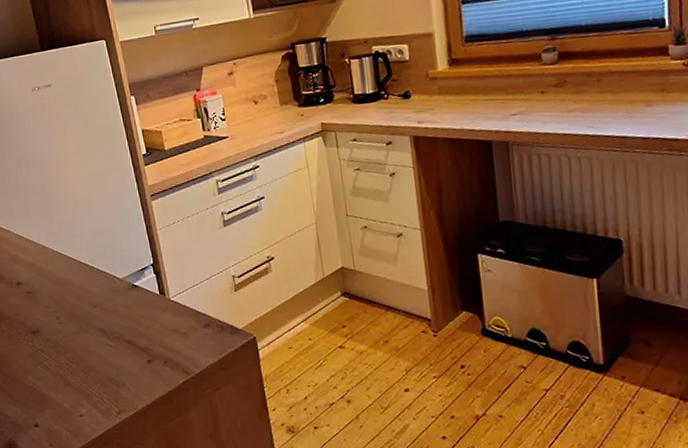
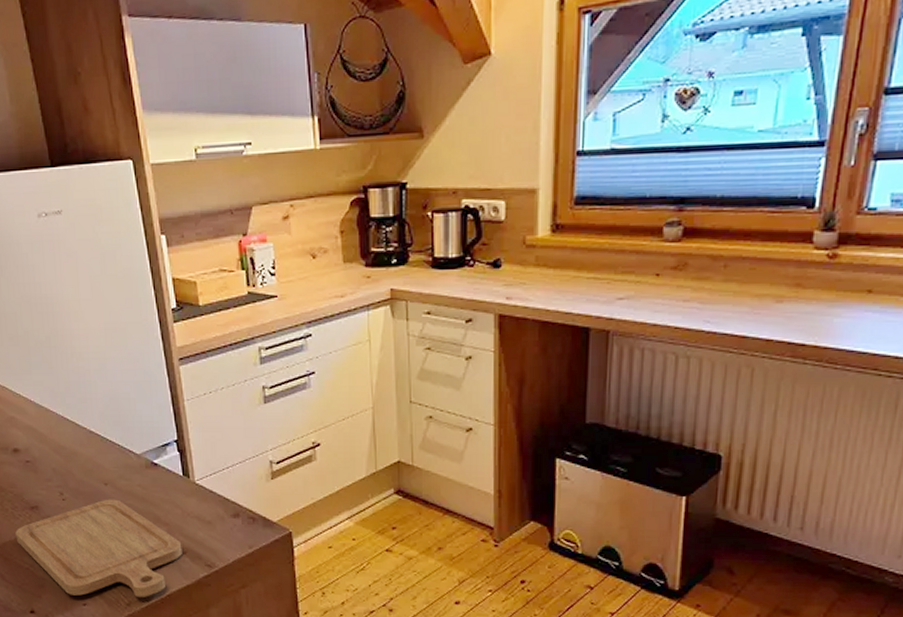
chopping board: none [20,319,163,408] -> present [15,499,182,597]

